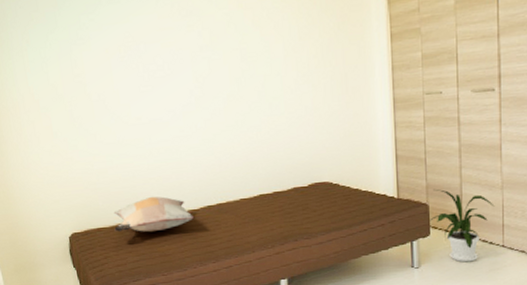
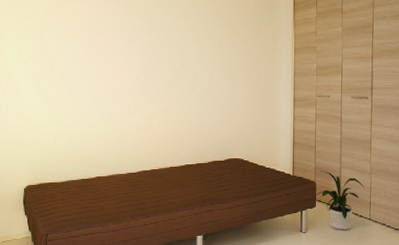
decorative pillow: present [113,196,195,233] -> none [64,159,132,189]

